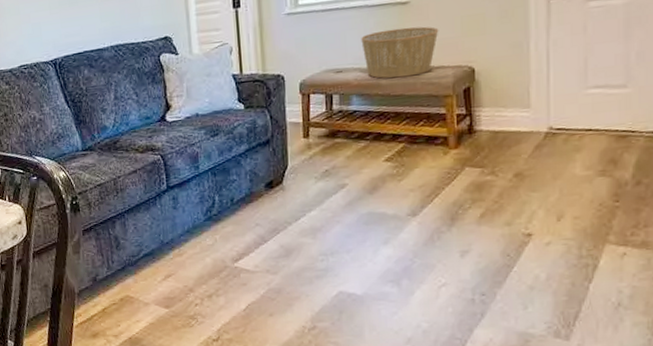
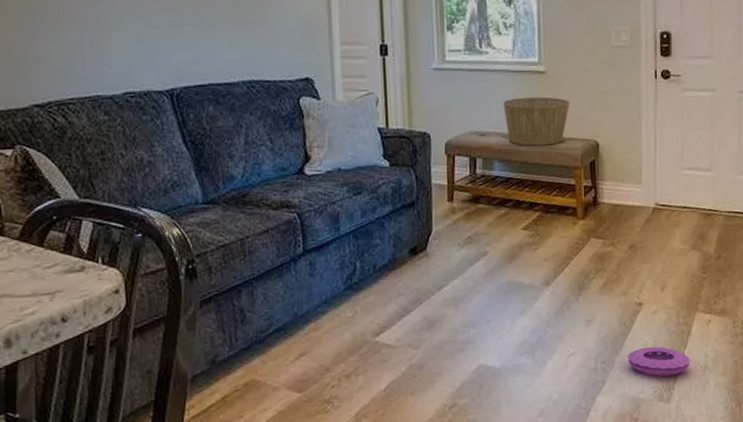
dog toy: none [512,279,599,313] -> present [627,346,691,377]

